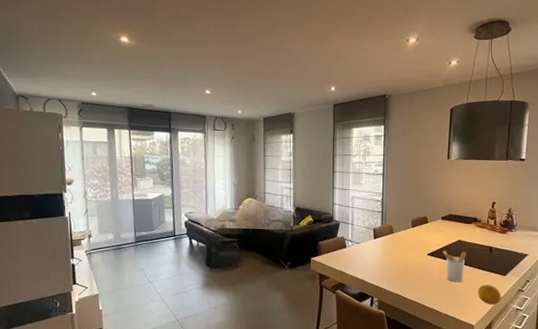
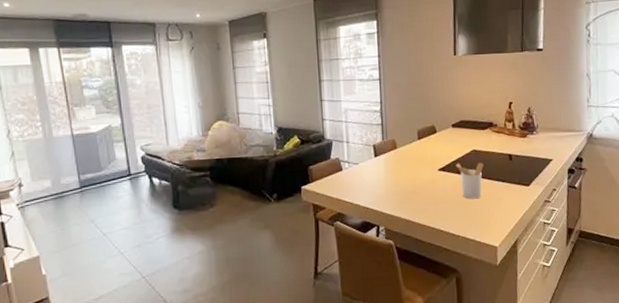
fruit: present [478,284,501,305] -> none [499,198,526,221]

